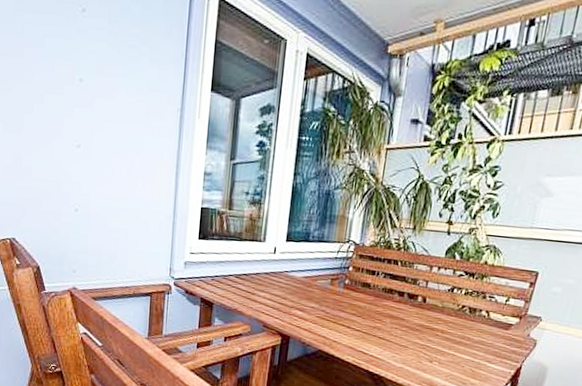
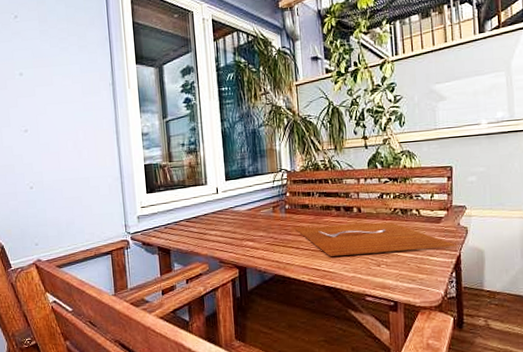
cutting board: none [350,306,523,358] -> present [295,222,459,256]

